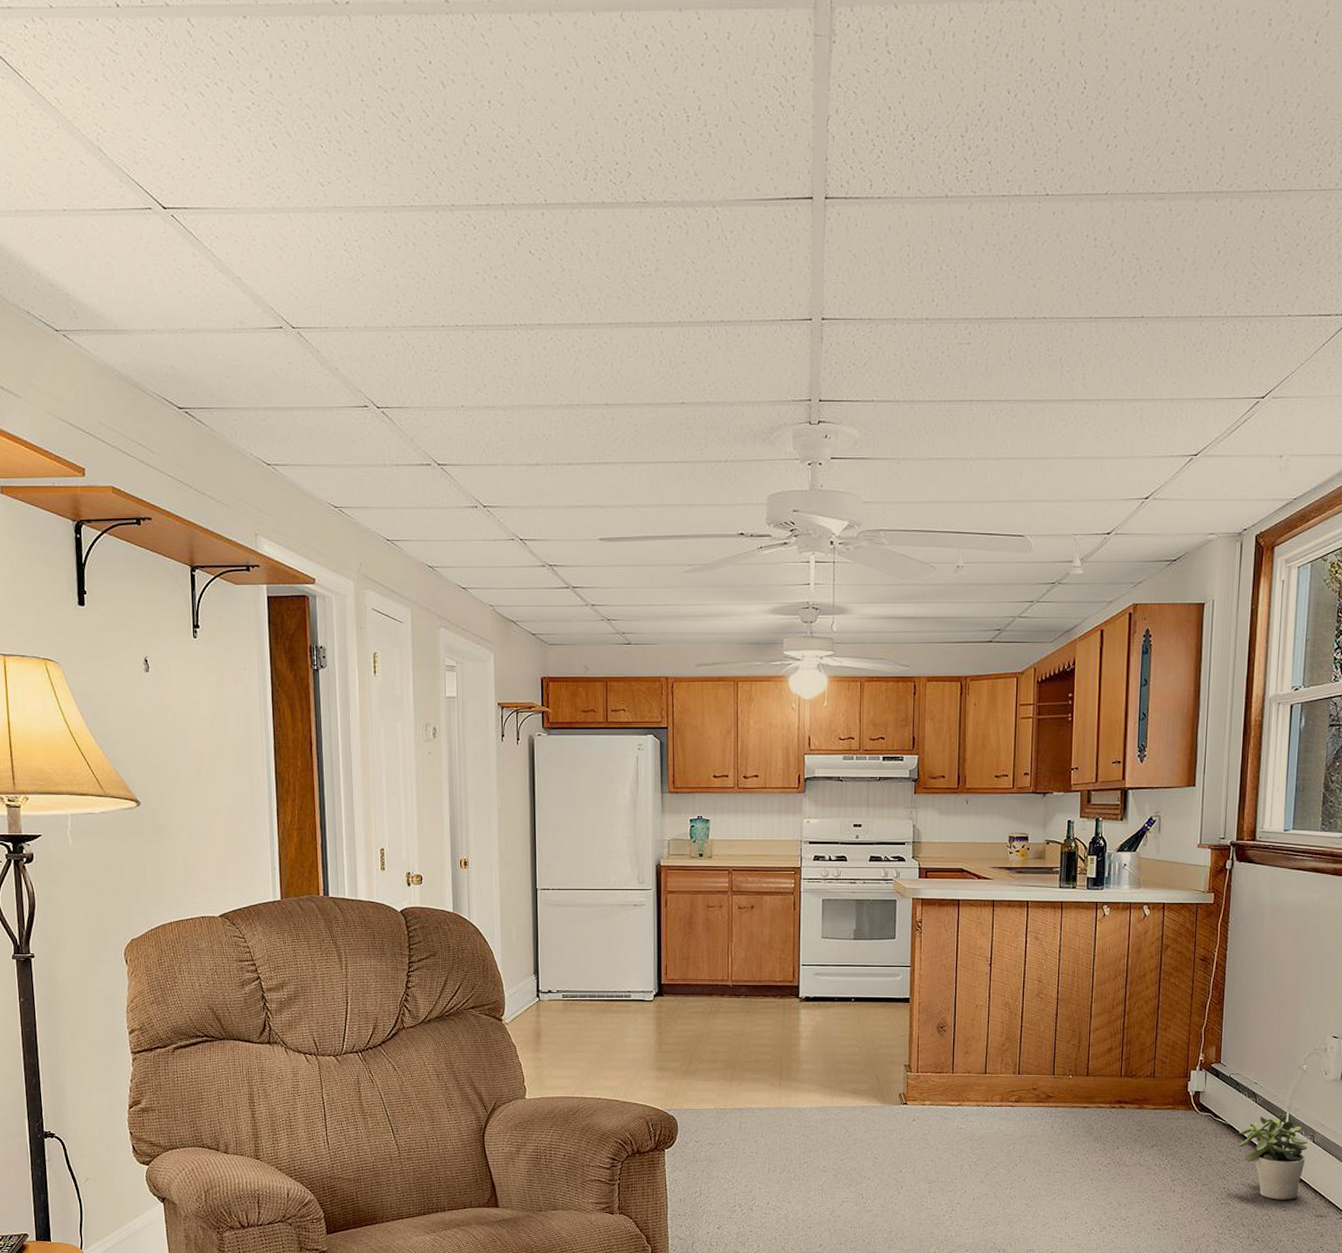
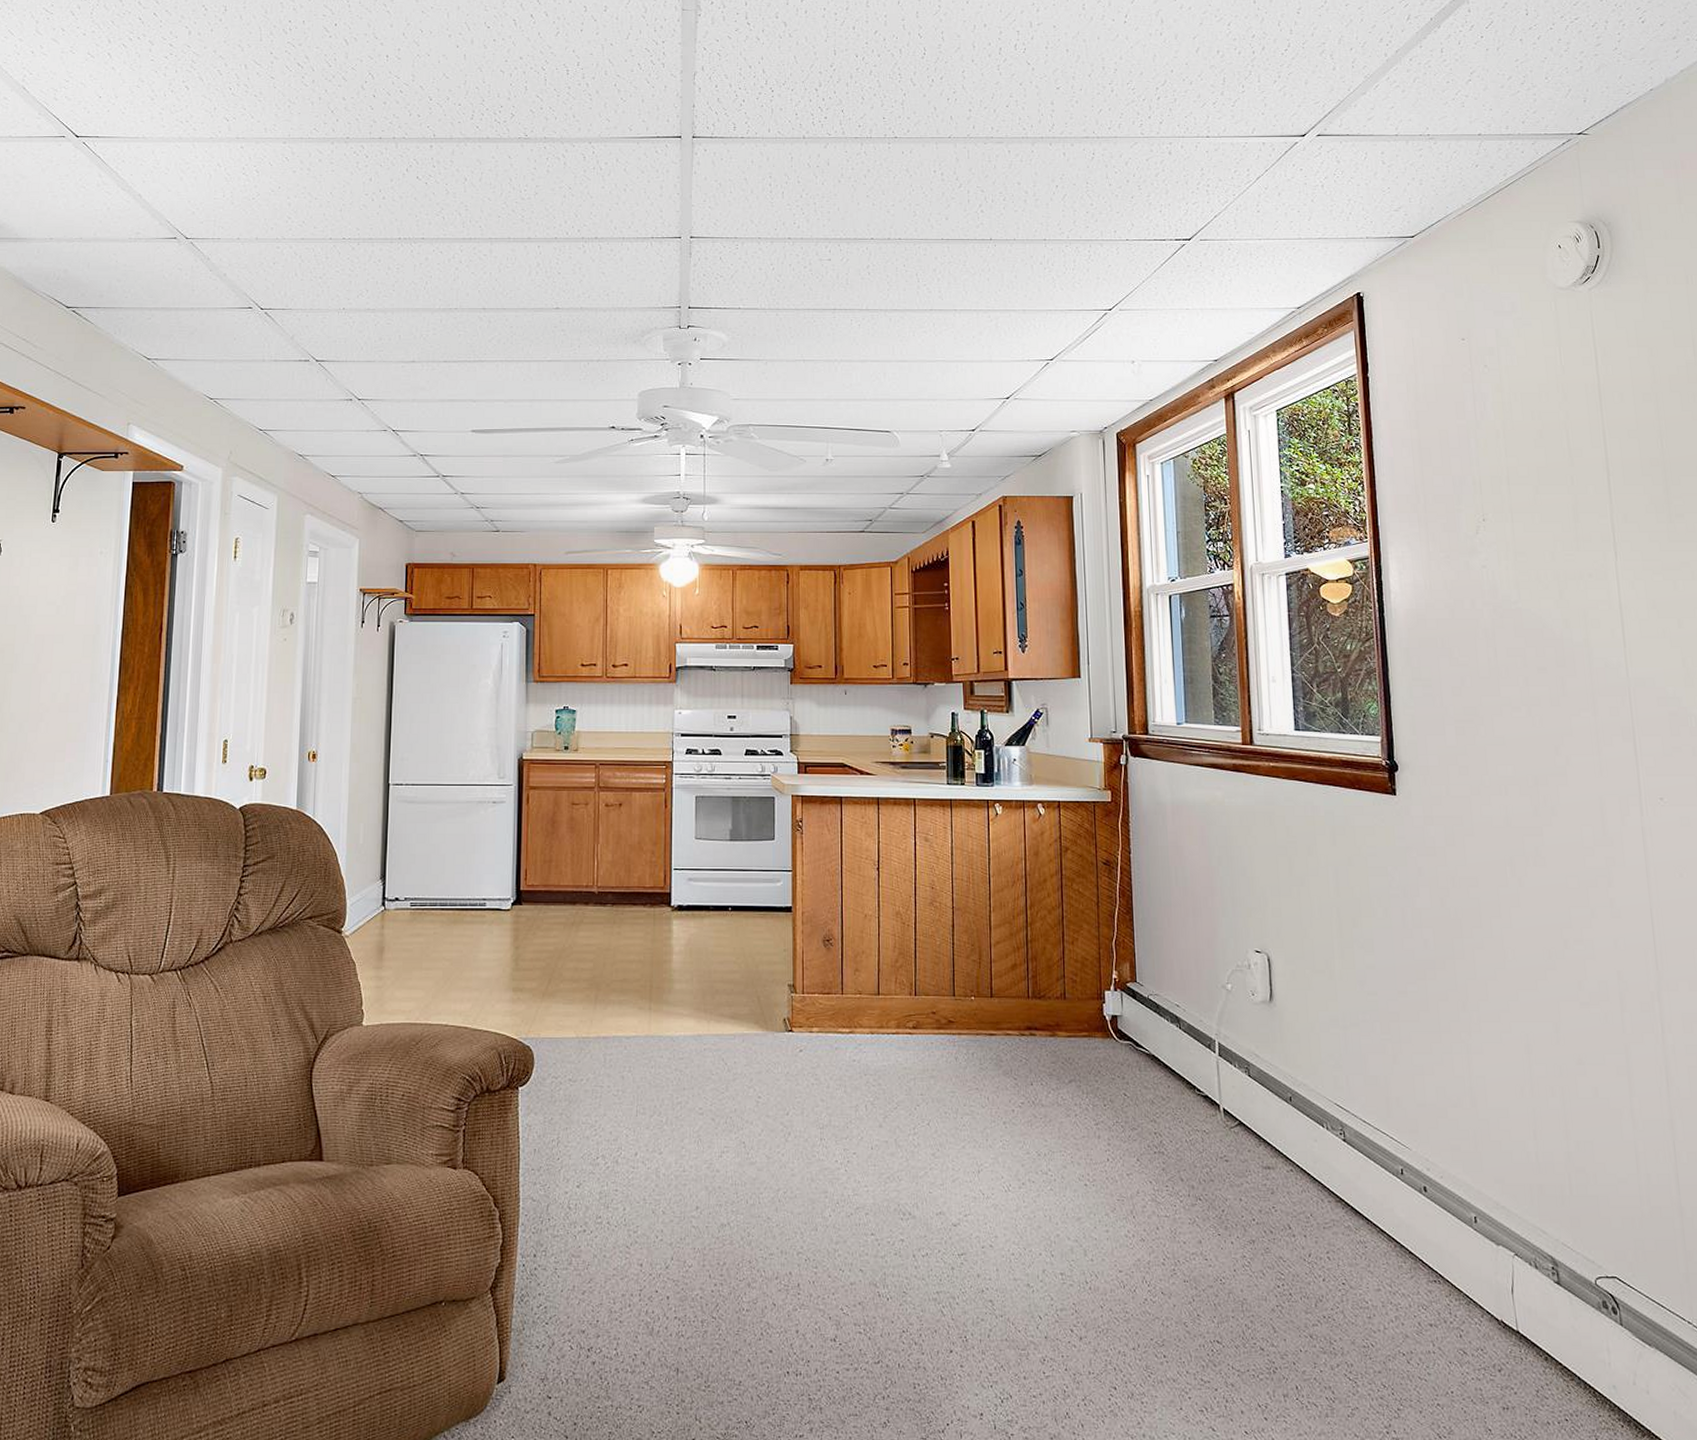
potted plant: present [1238,1115,1308,1200] -> none [1165,1043,1243,1148]

